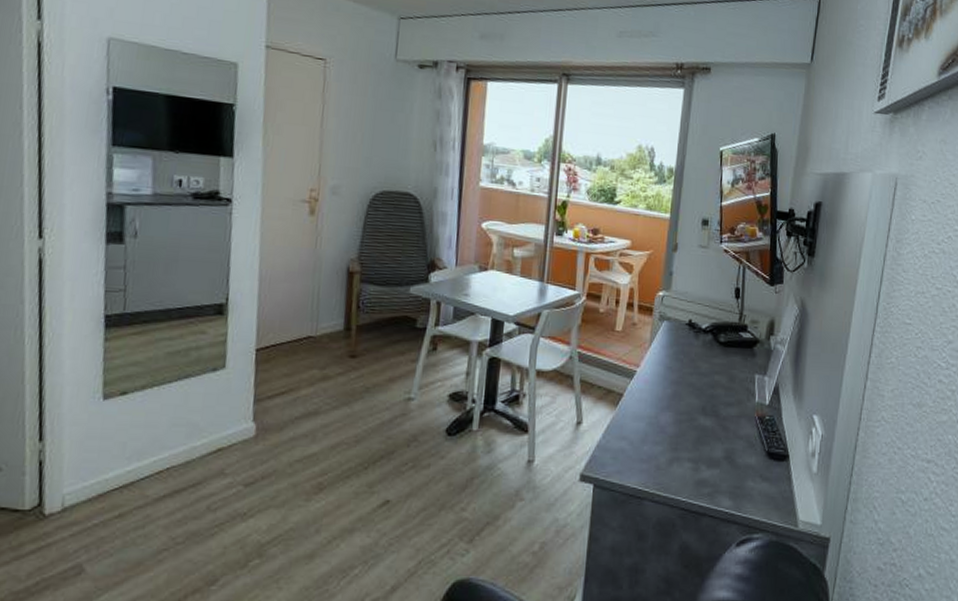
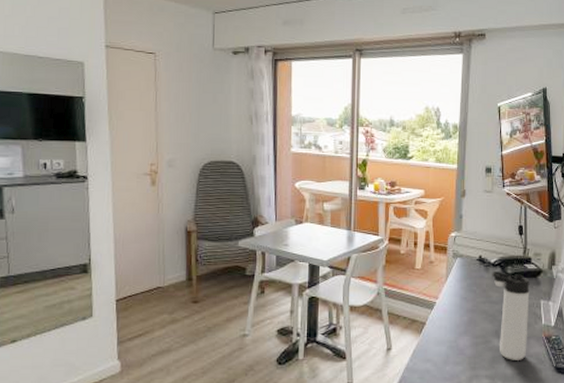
thermos bottle: none [702,339,744,442] -> present [492,272,530,360]

